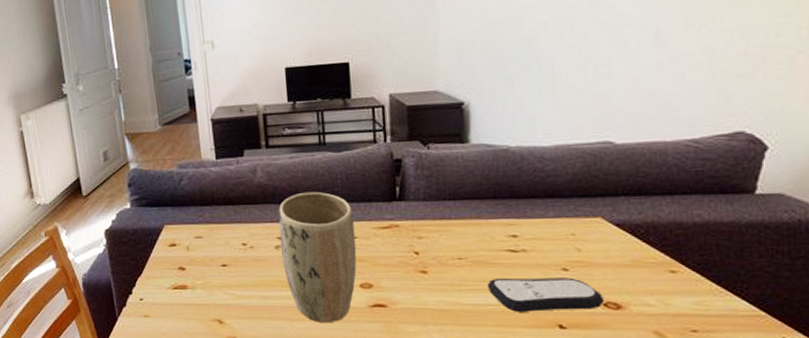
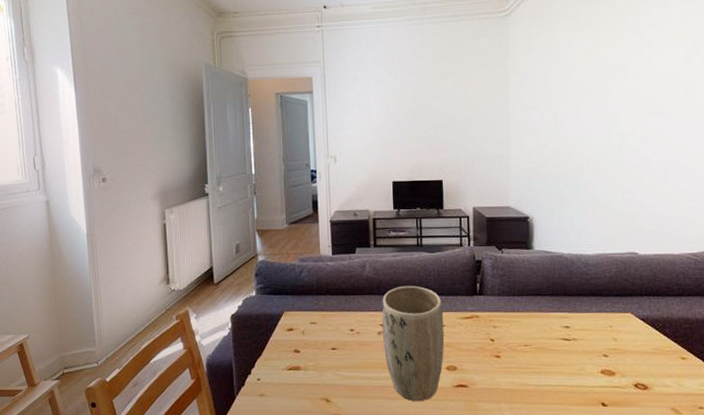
remote control: present [487,277,605,312] -> none [546,362,635,392]

